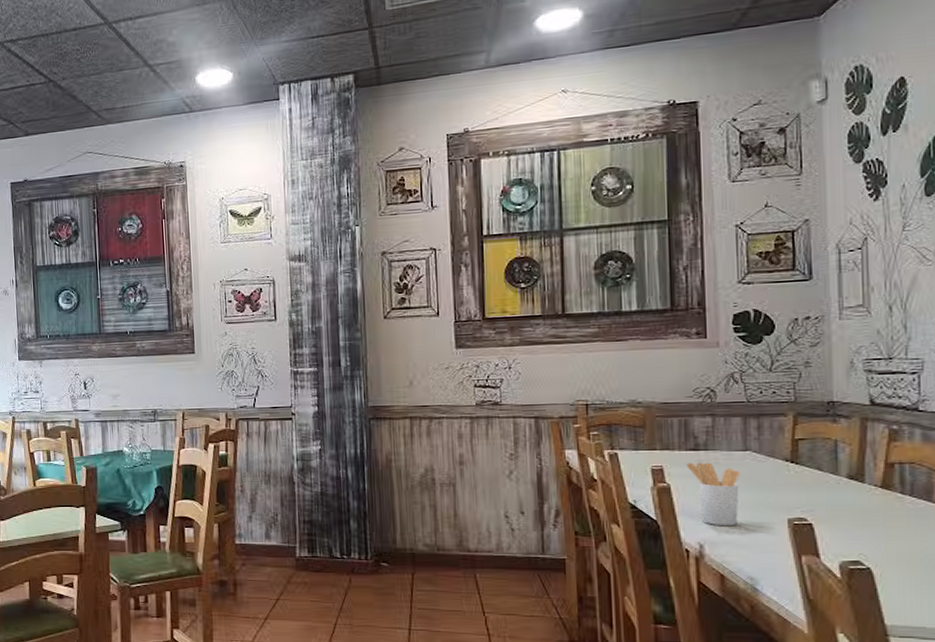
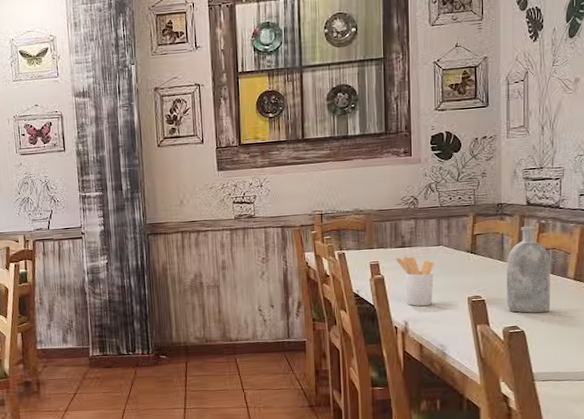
bottle: none [843,432,909,546] -> present [507,226,550,313]

